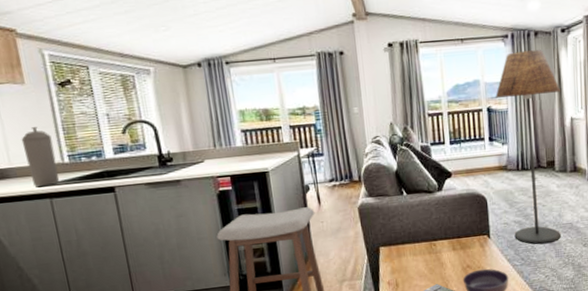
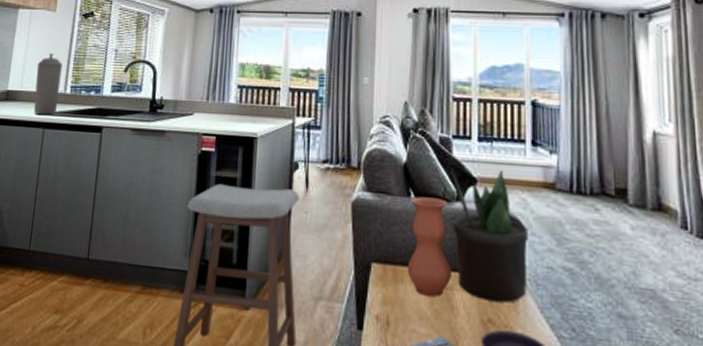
vase: none [403,191,439,261] -> present [407,196,451,297]
planter: none [431,164,491,254] -> present [450,168,529,303]
floor lamp: present [495,50,561,244] -> none [543,35,639,315]

